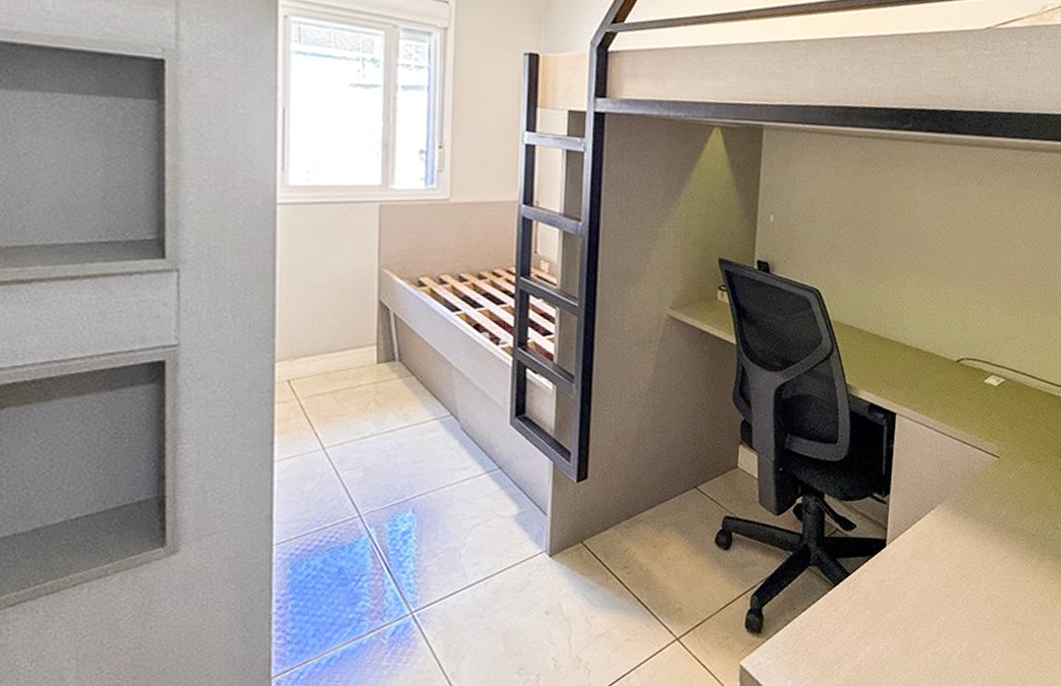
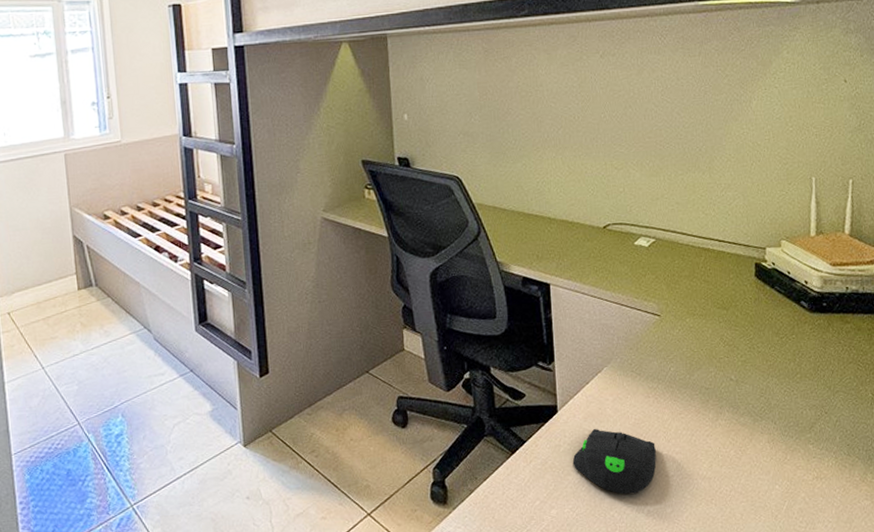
computer mouse: none [894,567,977,635] -> present [572,429,656,494]

